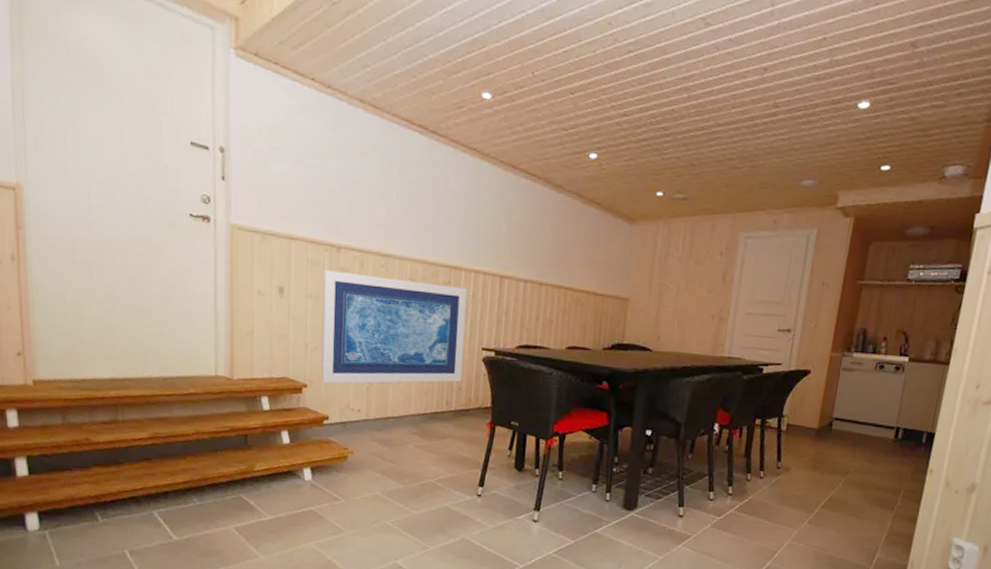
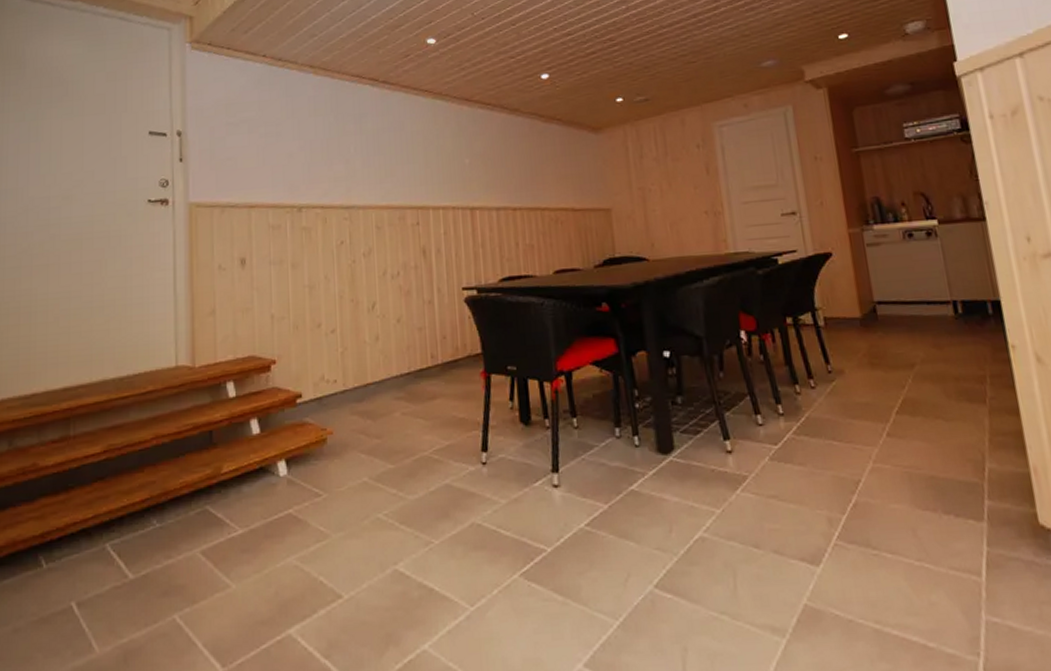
wall art: present [320,269,467,384] -> none [286,227,445,355]

